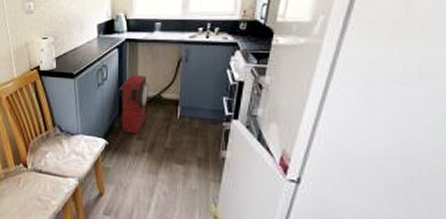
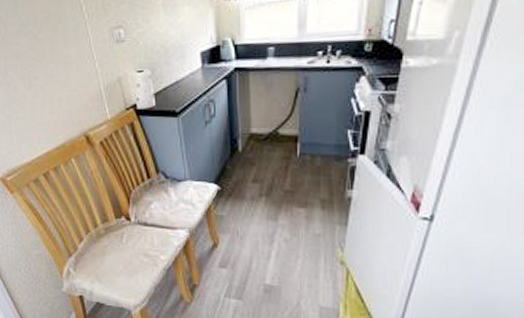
trash bin: present [119,75,149,135] -> none [230,109,263,177]

